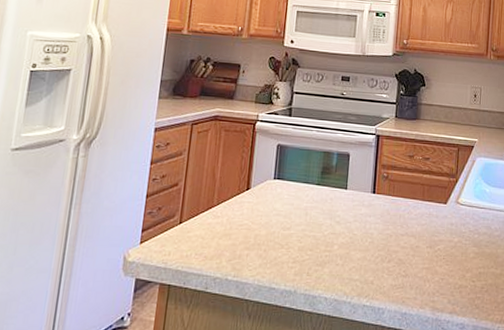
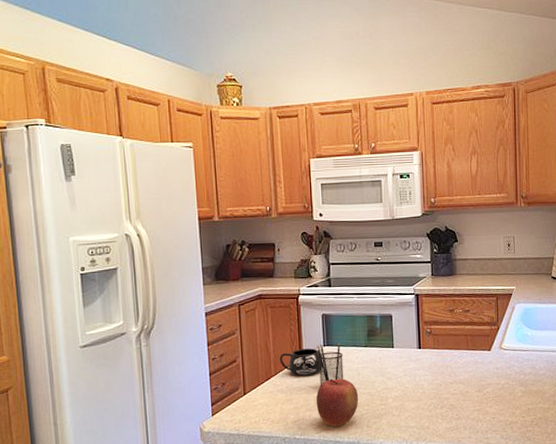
mug: none [224,179,269,209] -> present [279,348,322,376]
apple: none [255,215,303,270] -> present [316,378,359,427]
pencil holder: none [263,176,293,224] -> present [317,342,344,387]

